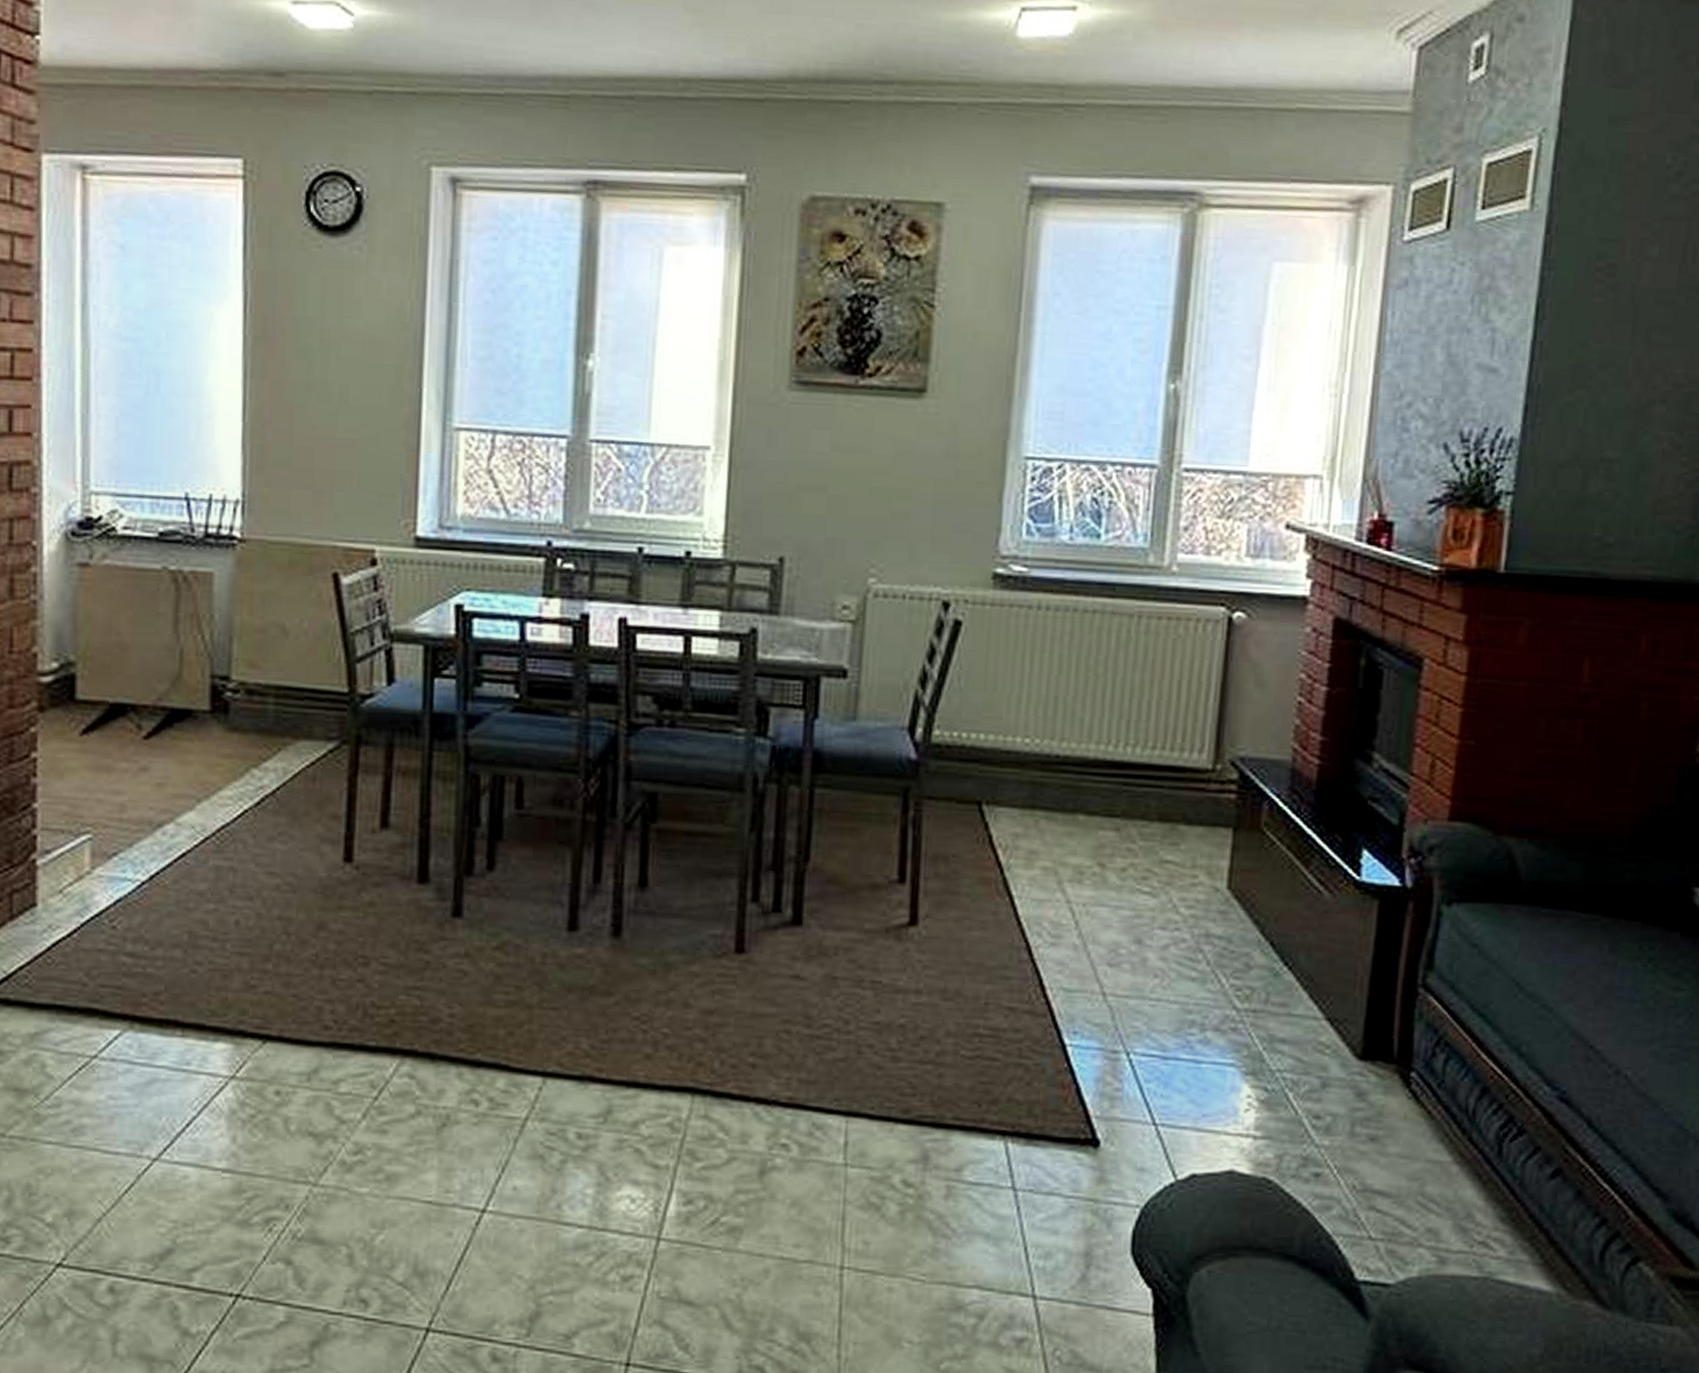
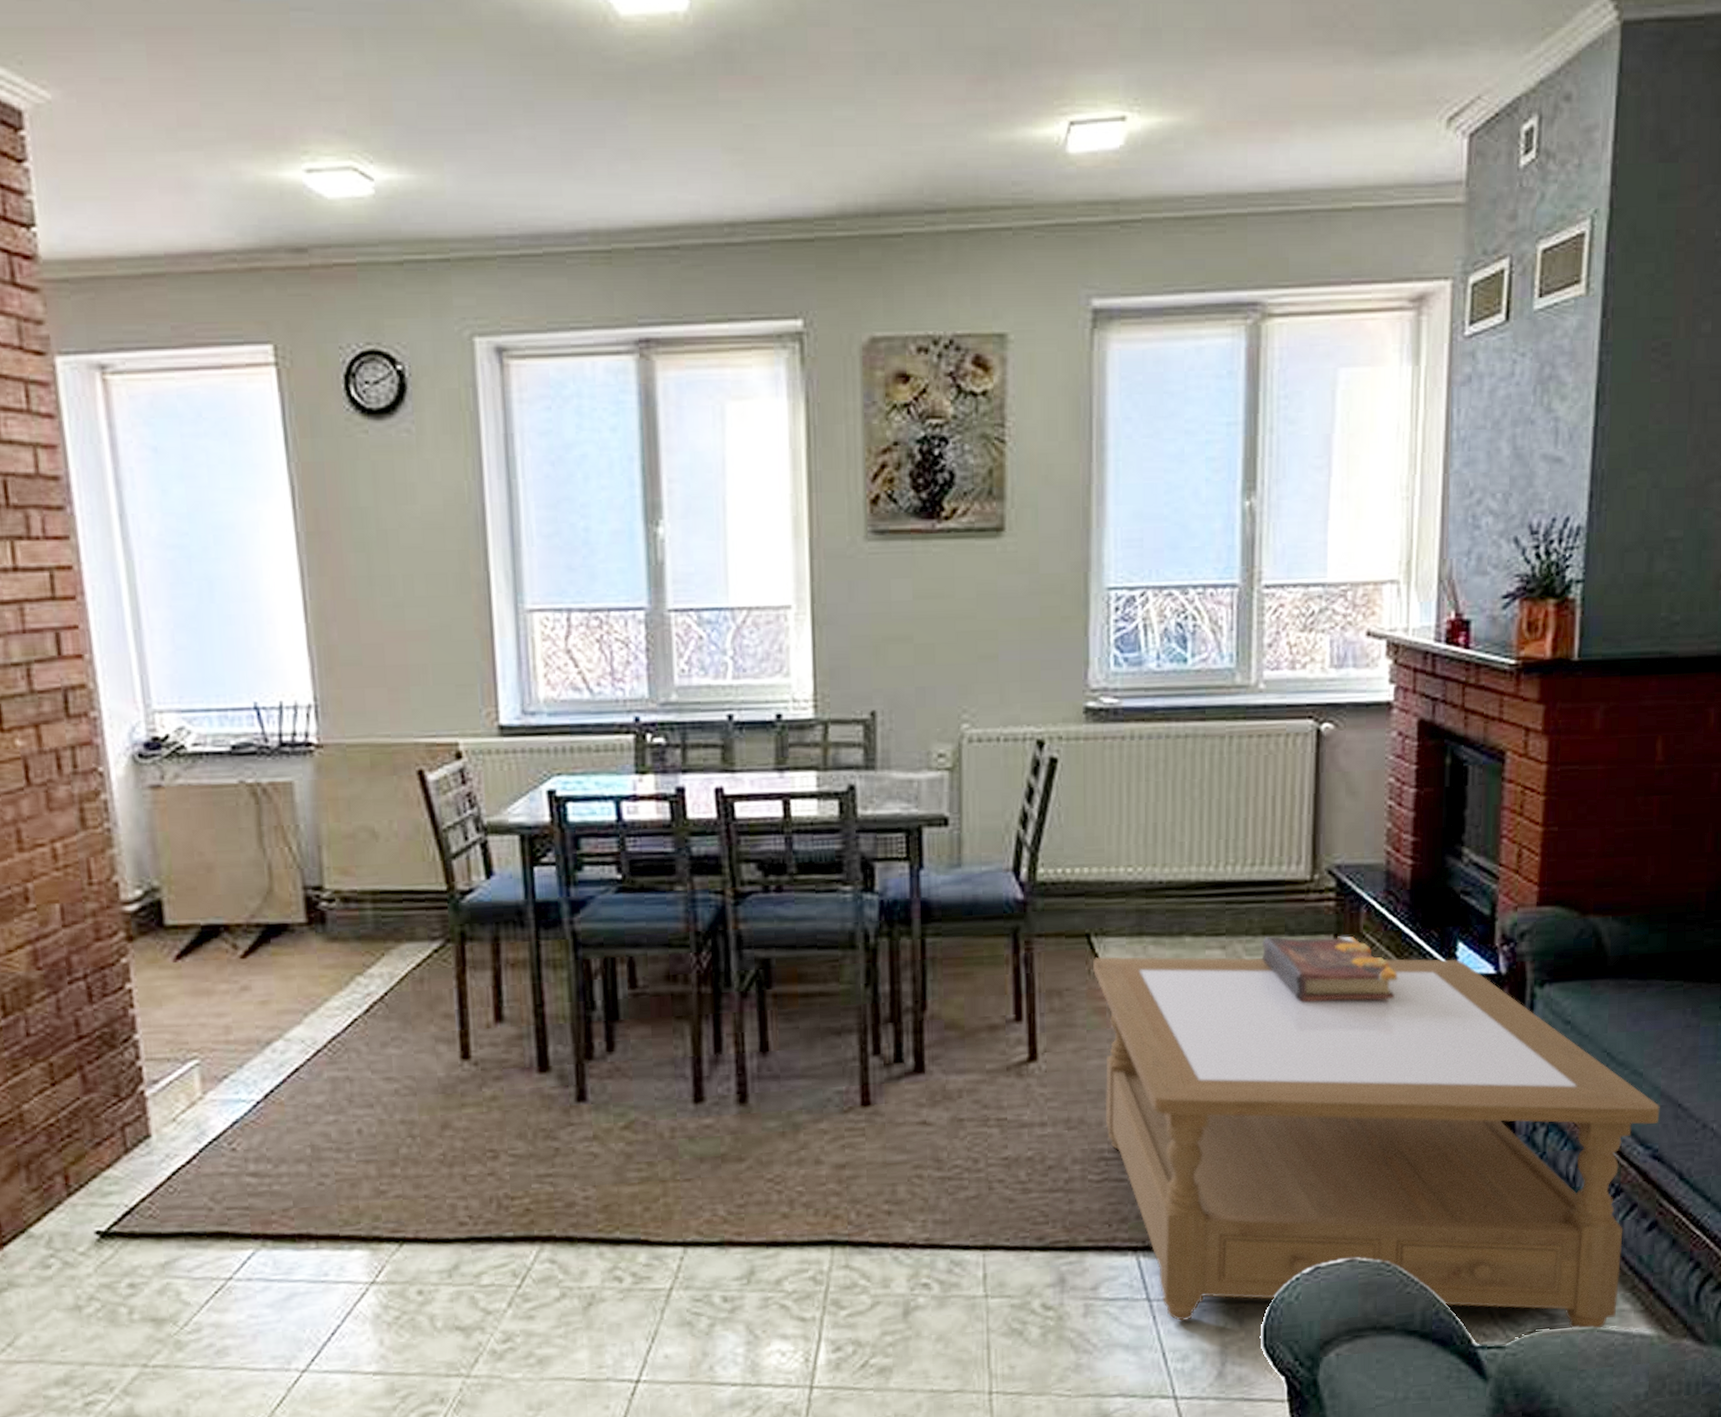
coffee table: none [981,825,1570,1279] -> present [1092,956,1660,1330]
book: none [1156,823,1297,902] -> present [1261,936,1398,1003]

